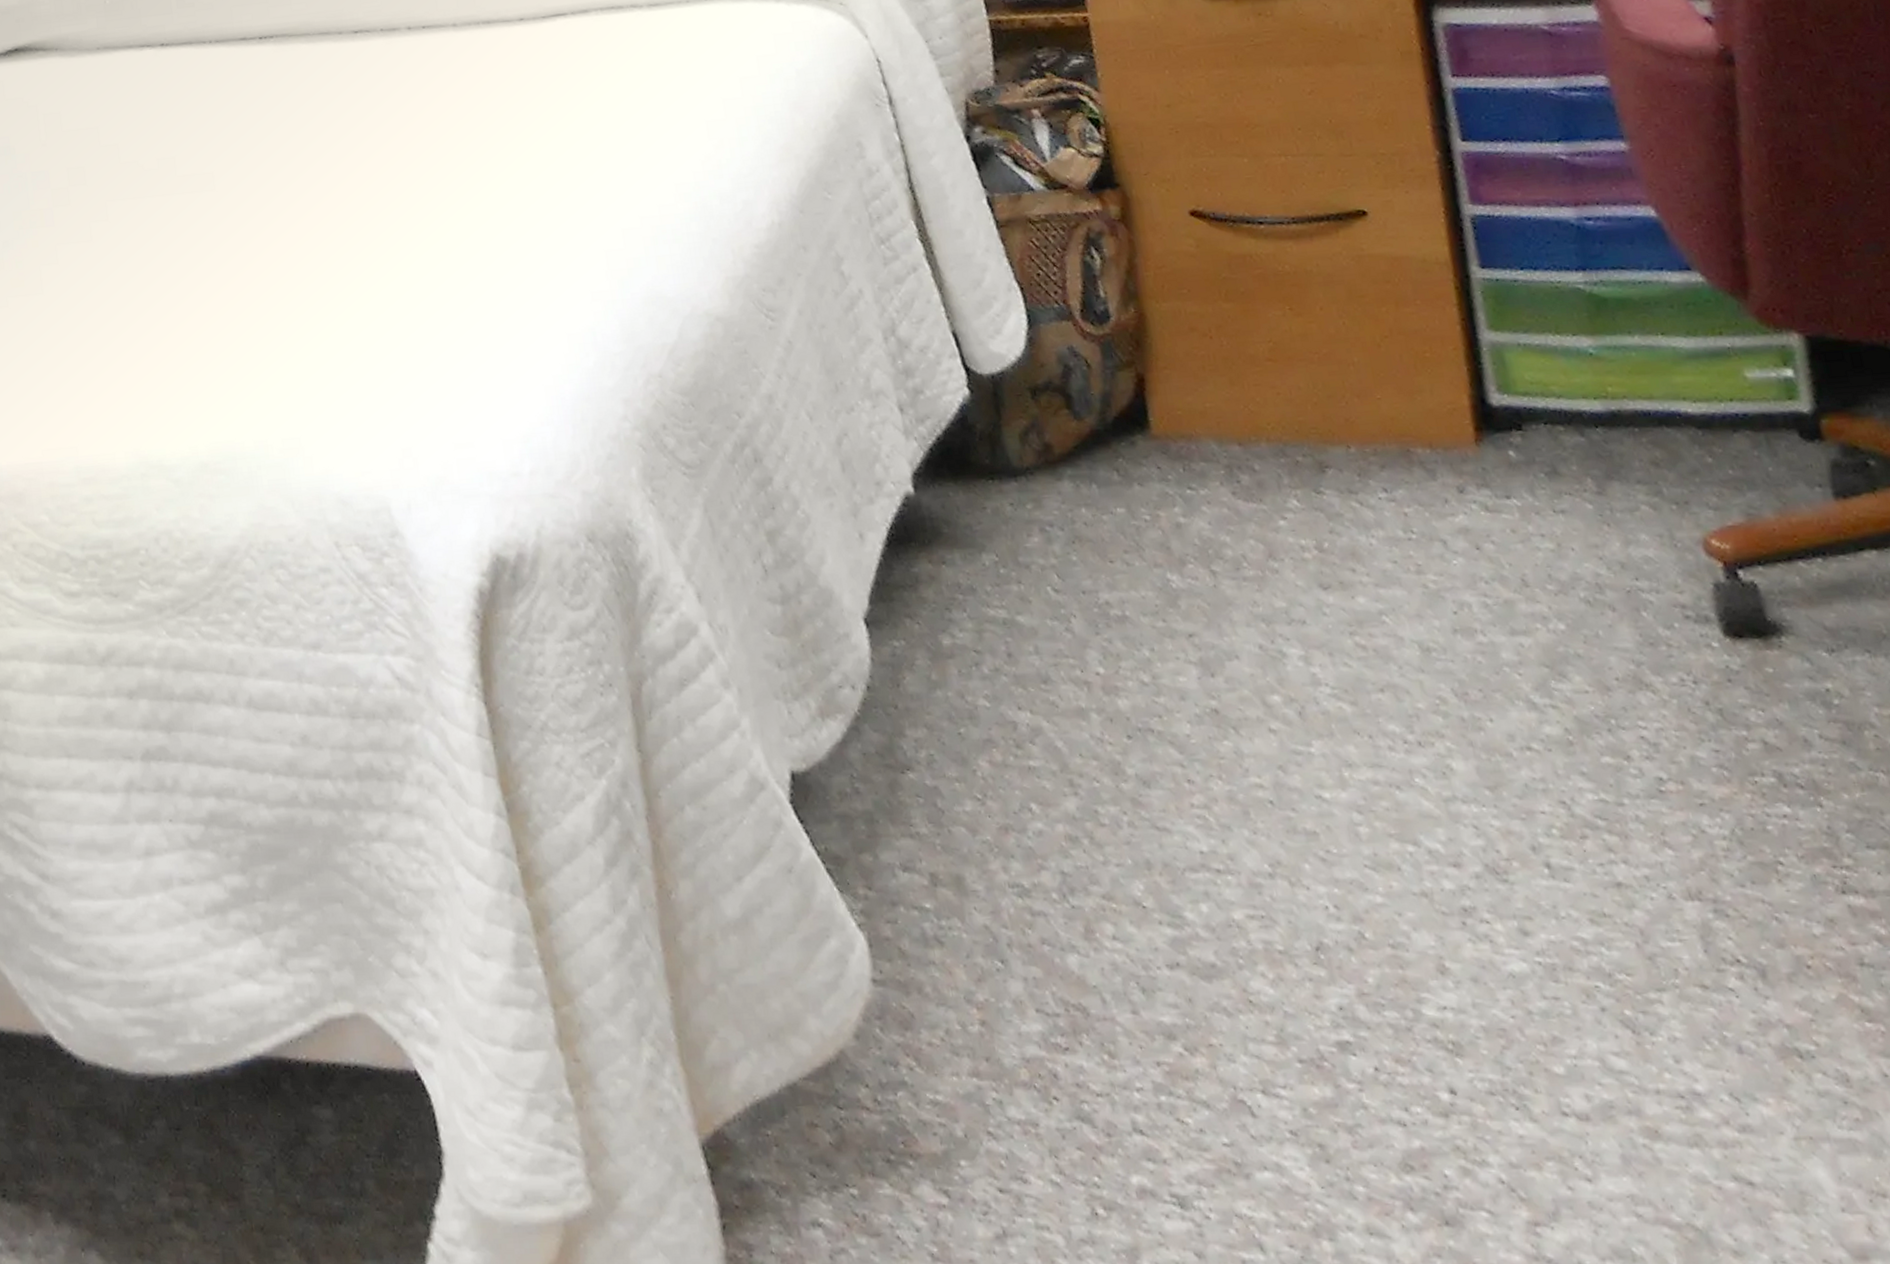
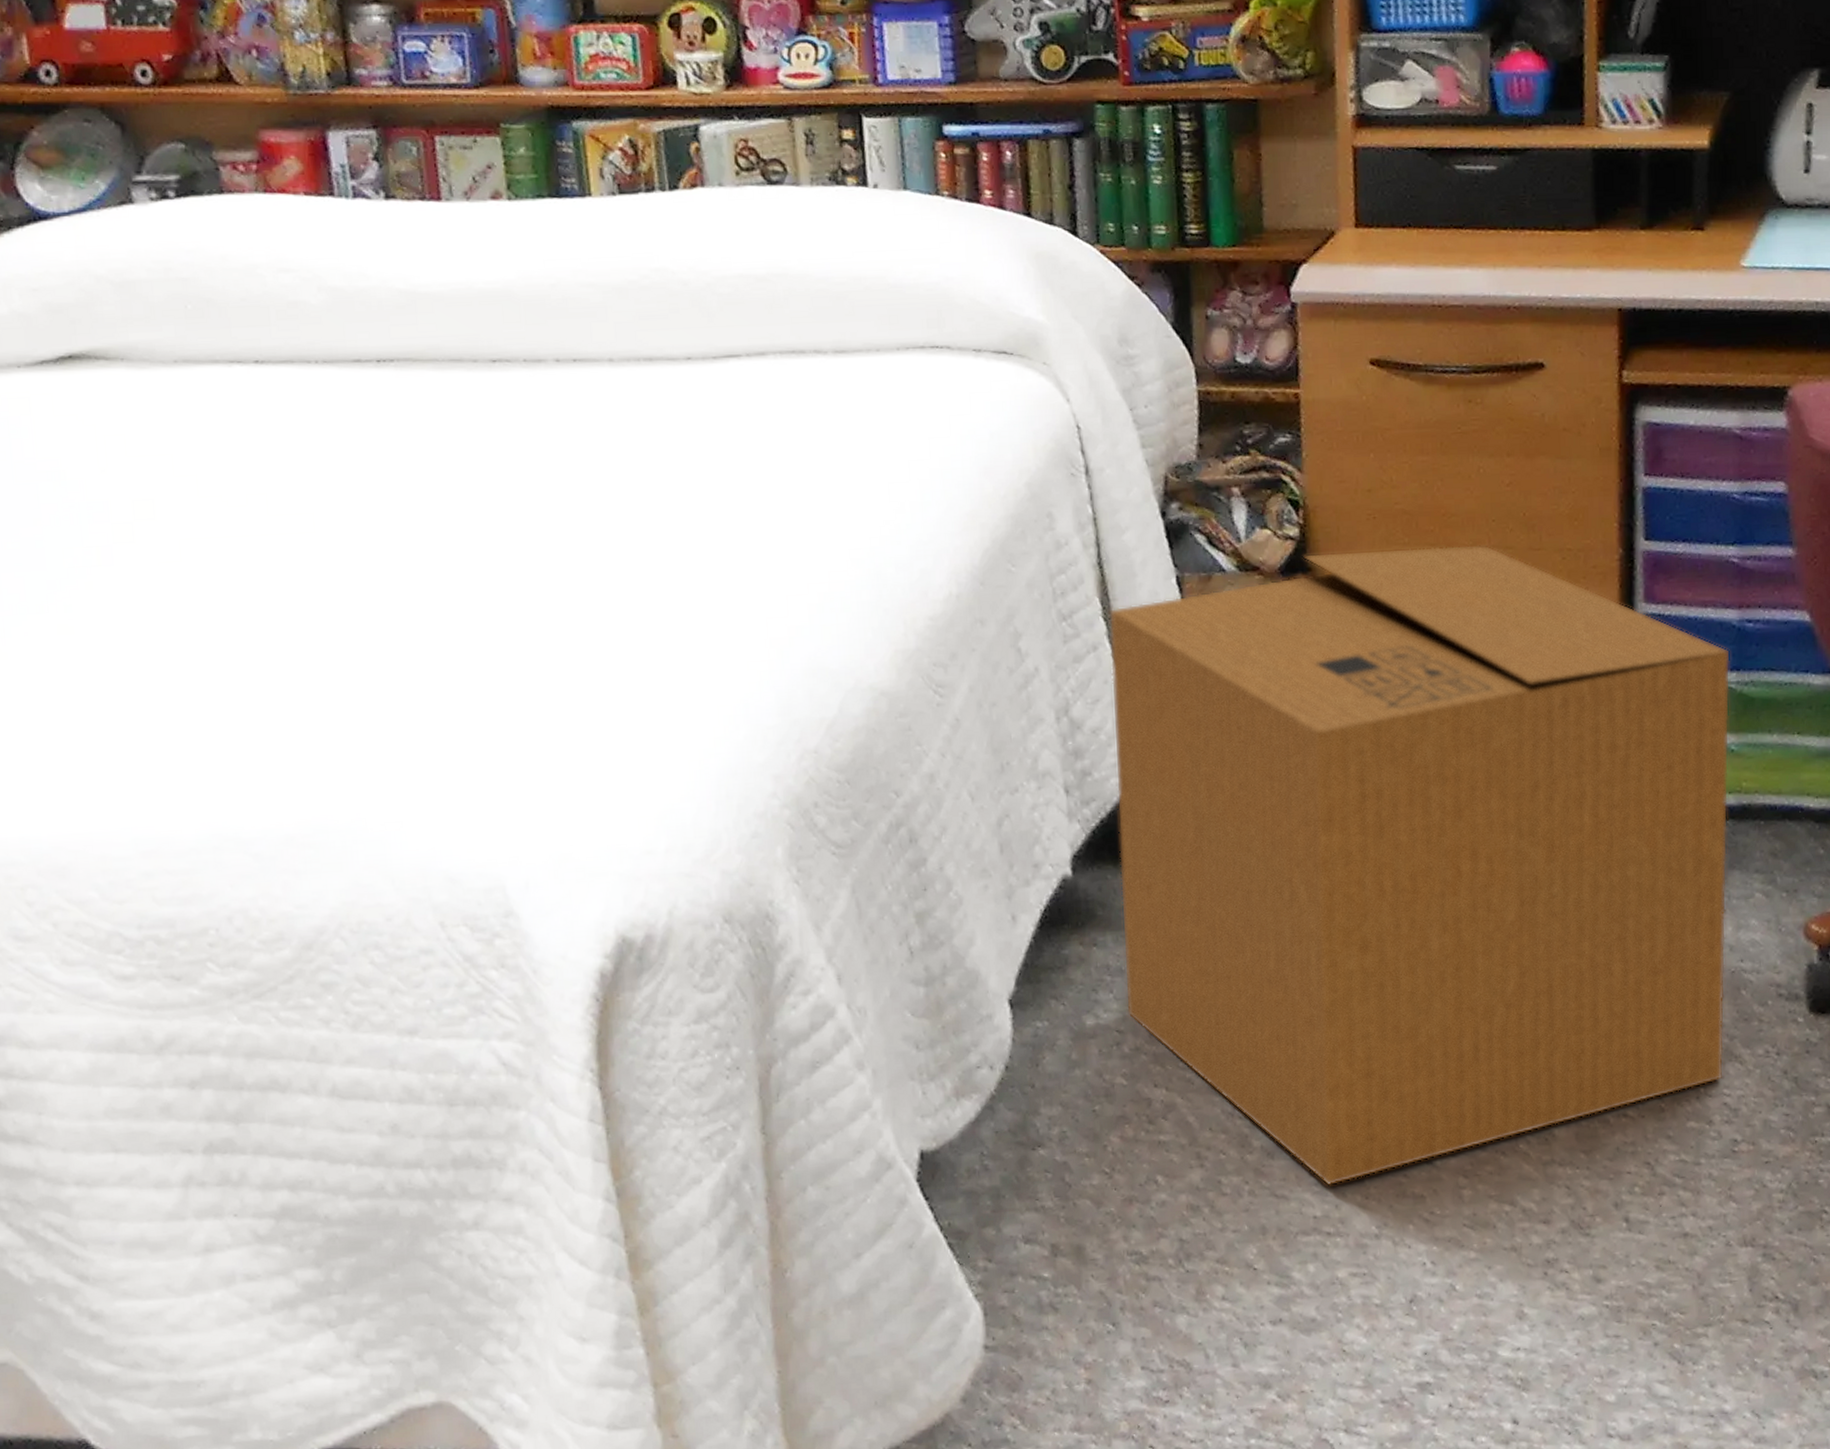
box: none [924,153,1635,819] -> present [1108,545,1731,1186]

